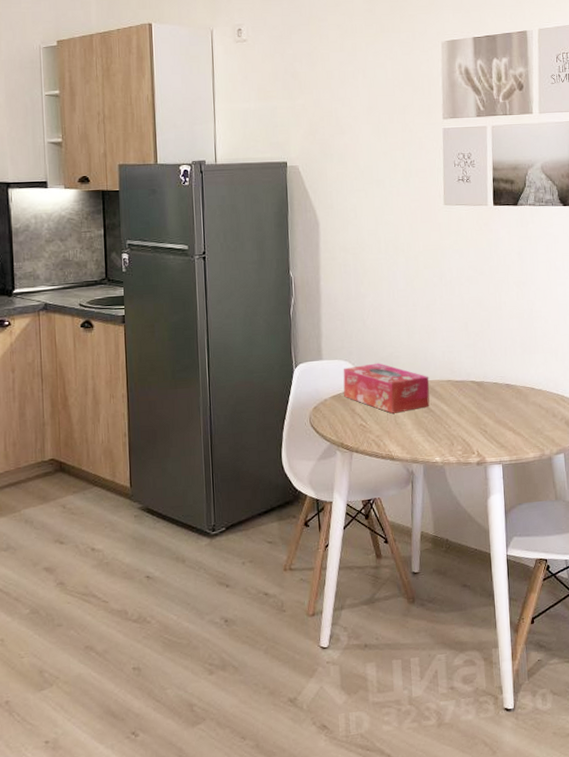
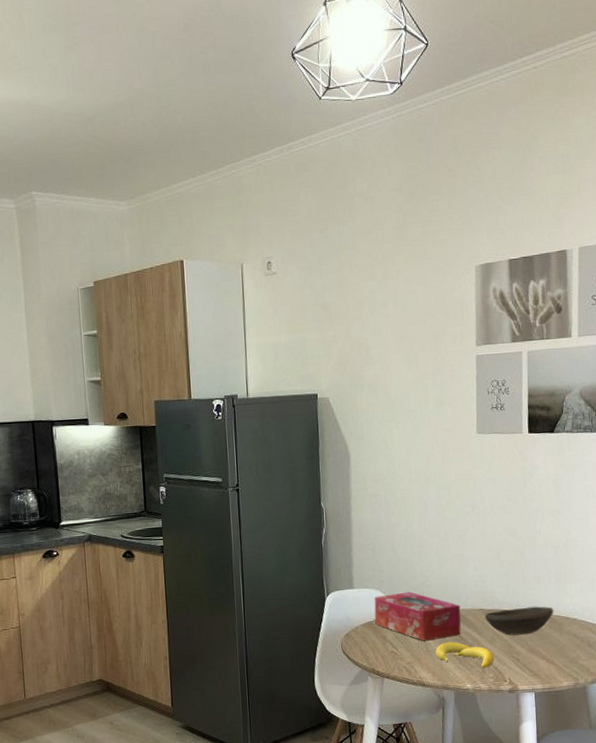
banana: none [405,414,463,440] -> present [436,641,495,668]
bowl: none [452,377,520,407] -> present [484,606,554,636]

